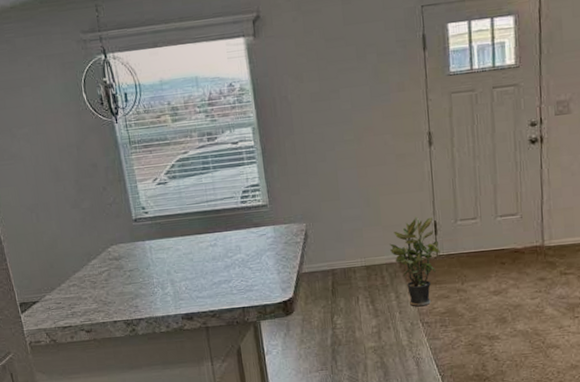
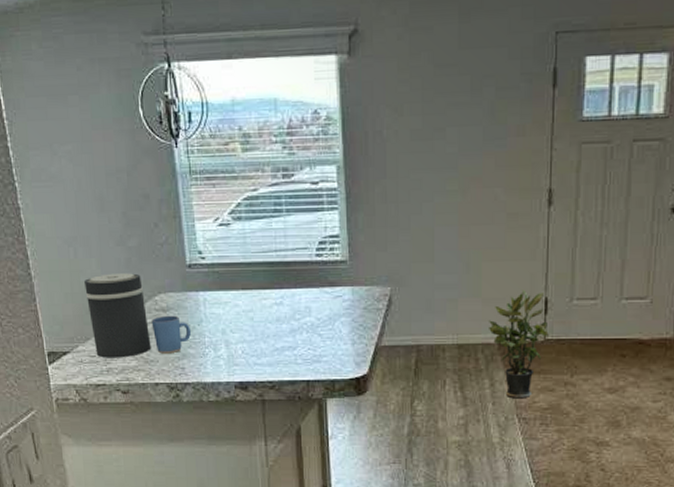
cylinder: none [47,230,108,304] -> present [84,273,152,358]
mug: none [106,262,141,296] -> present [151,315,191,354]

